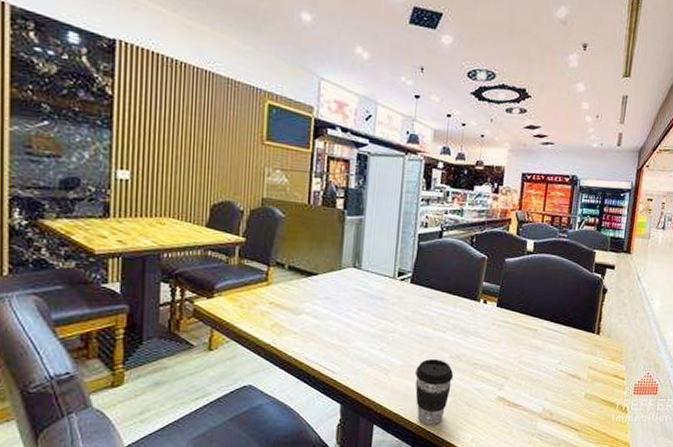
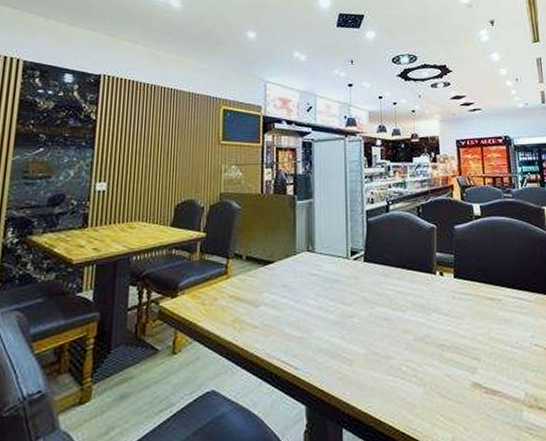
coffee cup: present [415,359,454,425] -> none [380,343,421,425]

